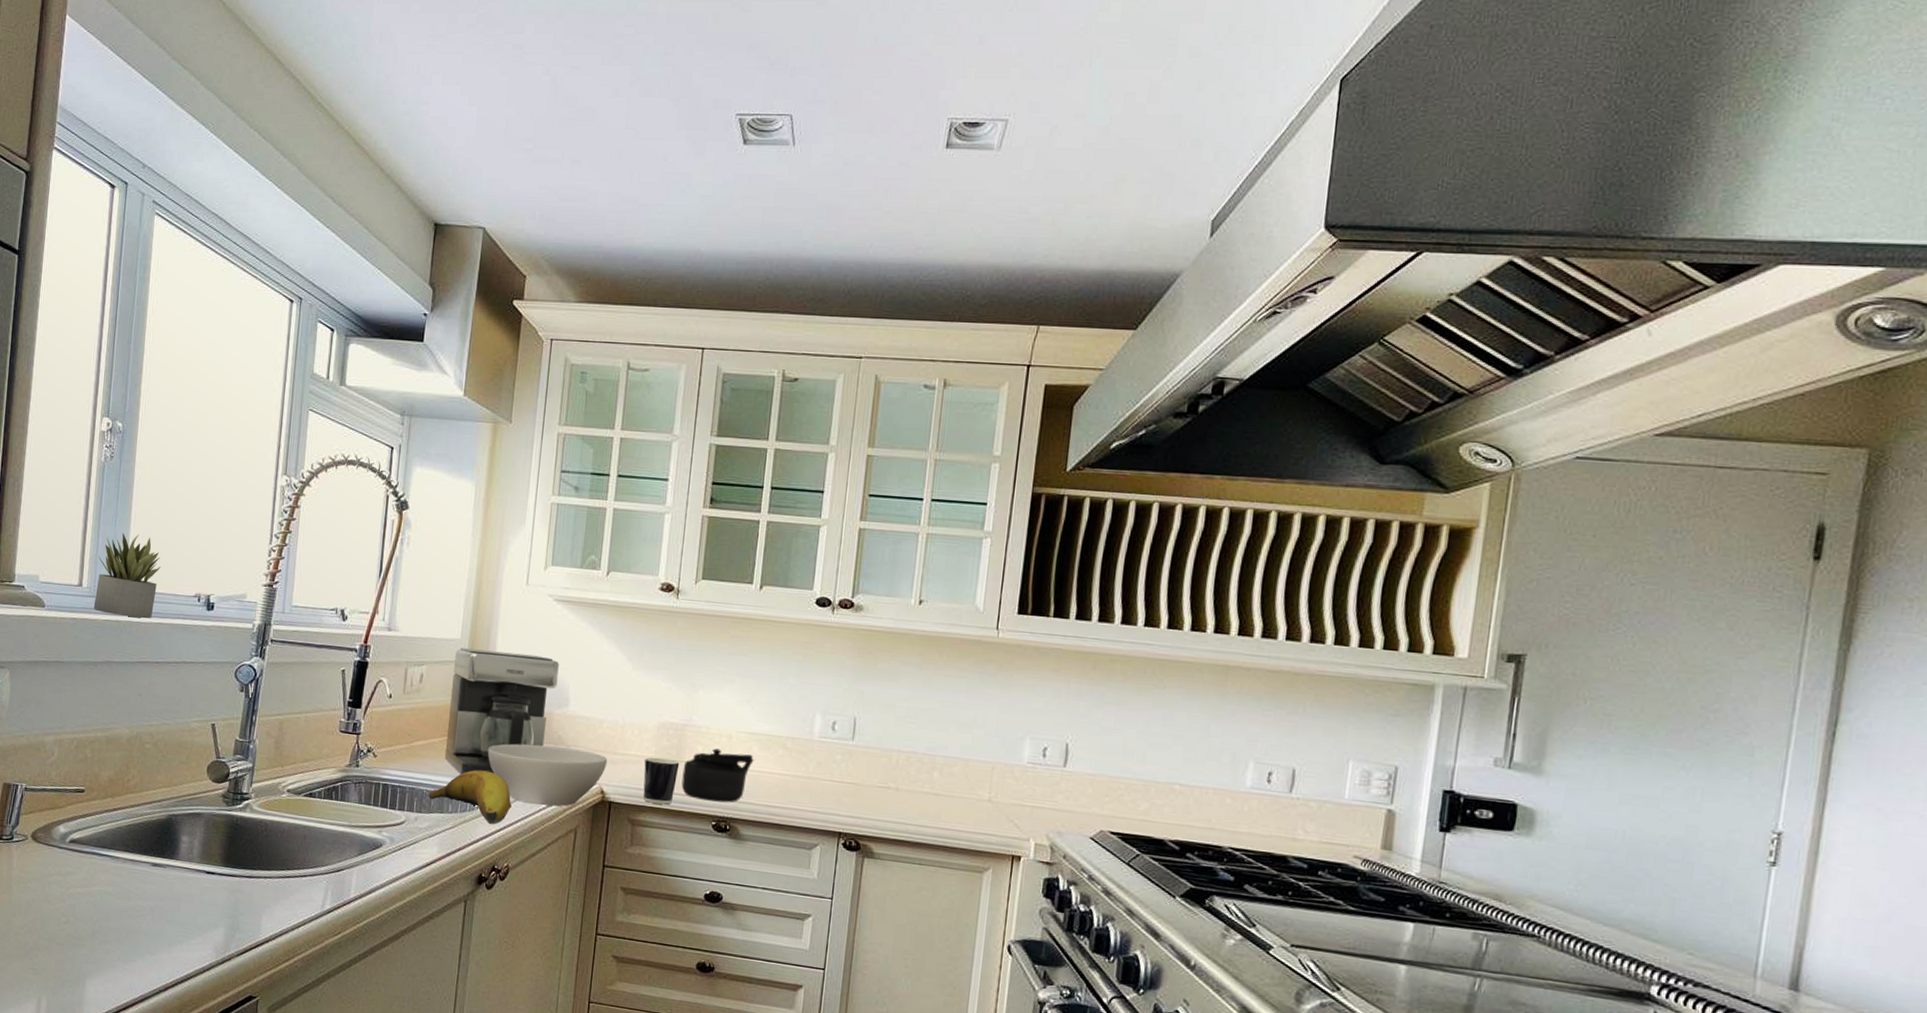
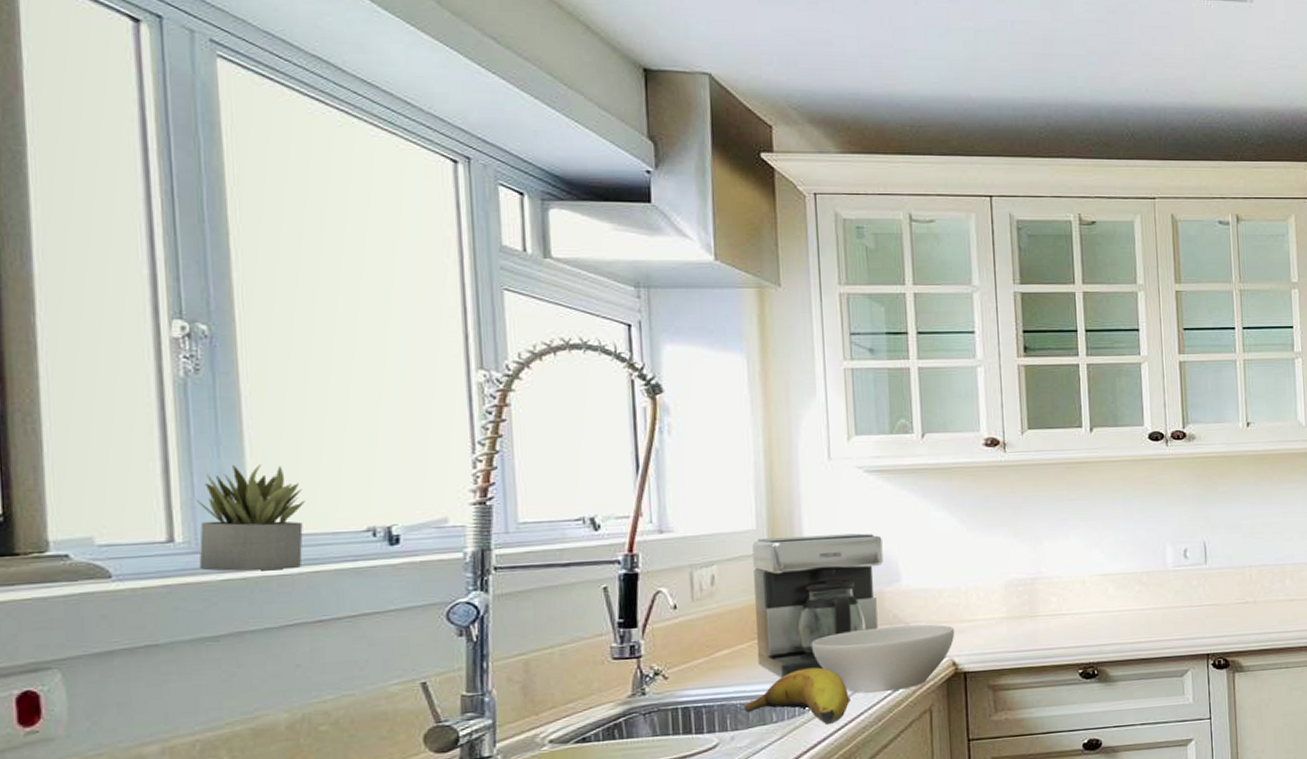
mug: present [642,757,680,805] -> none [996,616,1035,665]
kettle: present [681,748,754,803] -> none [1039,596,1112,651]

